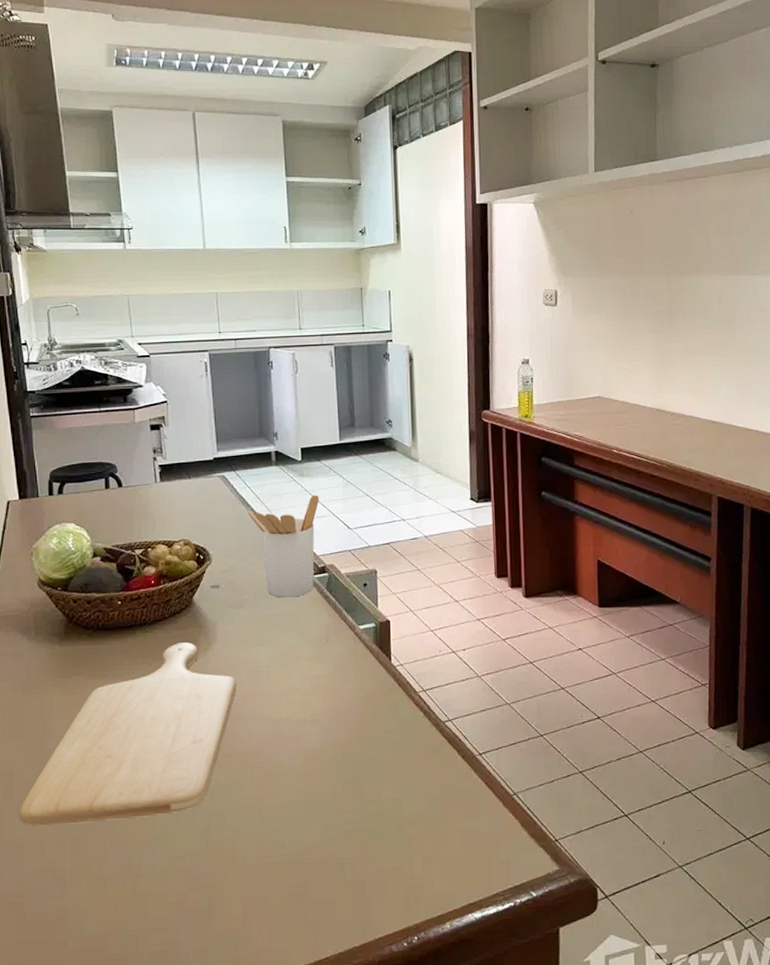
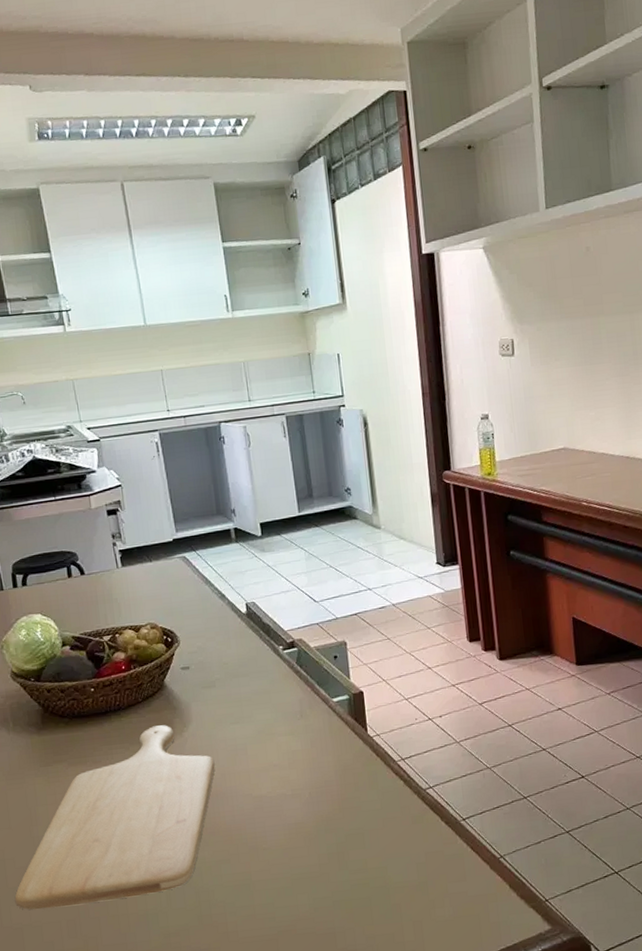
utensil holder: present [248,495,319,598] -> none [211,569,284,675]

